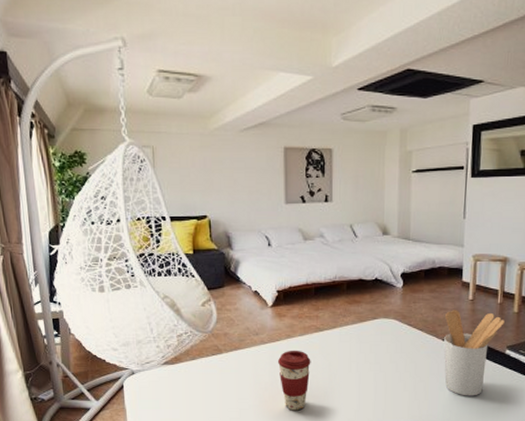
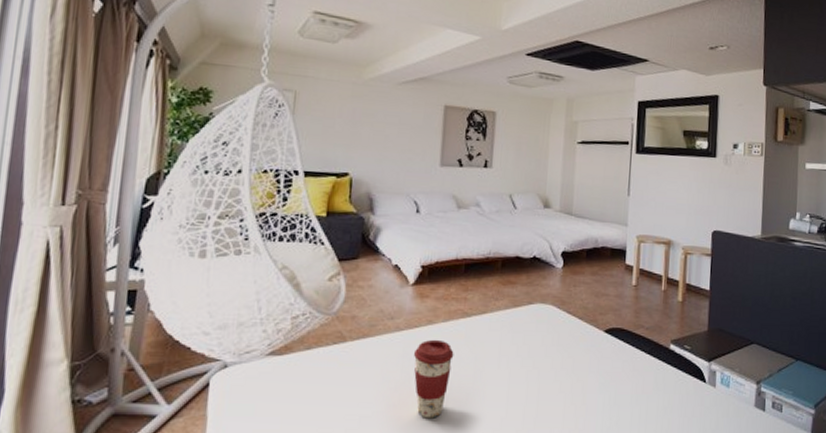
utensil holder: present [443,310,505,396] -> none [604,296,669,400]

